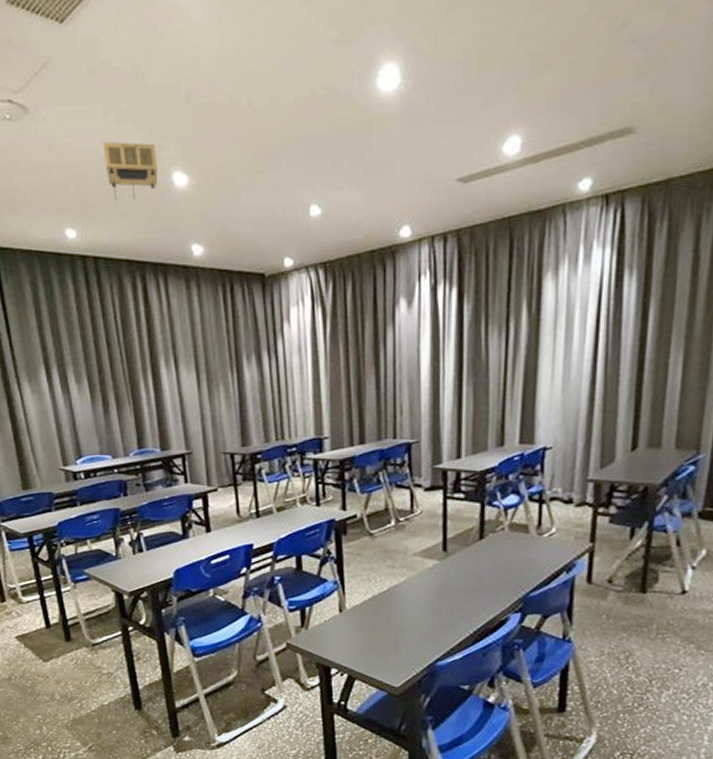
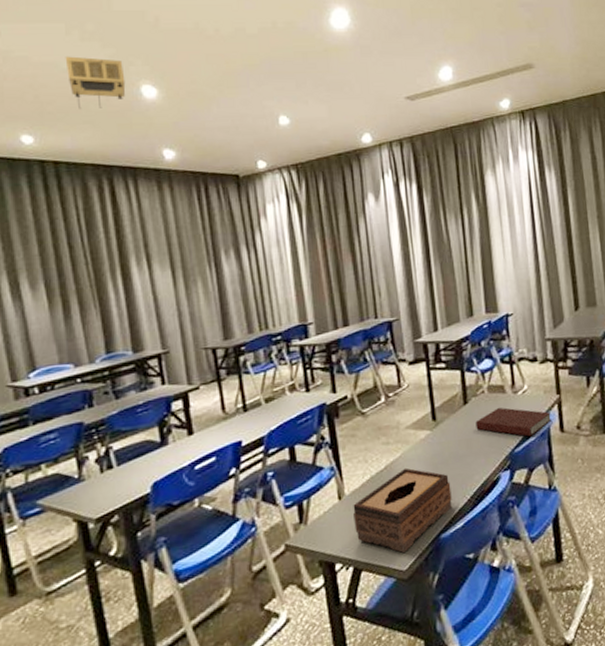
tissue box: none [352,593,454,671] -> present [353,467,453,553]
notebook: none [489,547,579,583] -> present [475,407,551,437]

